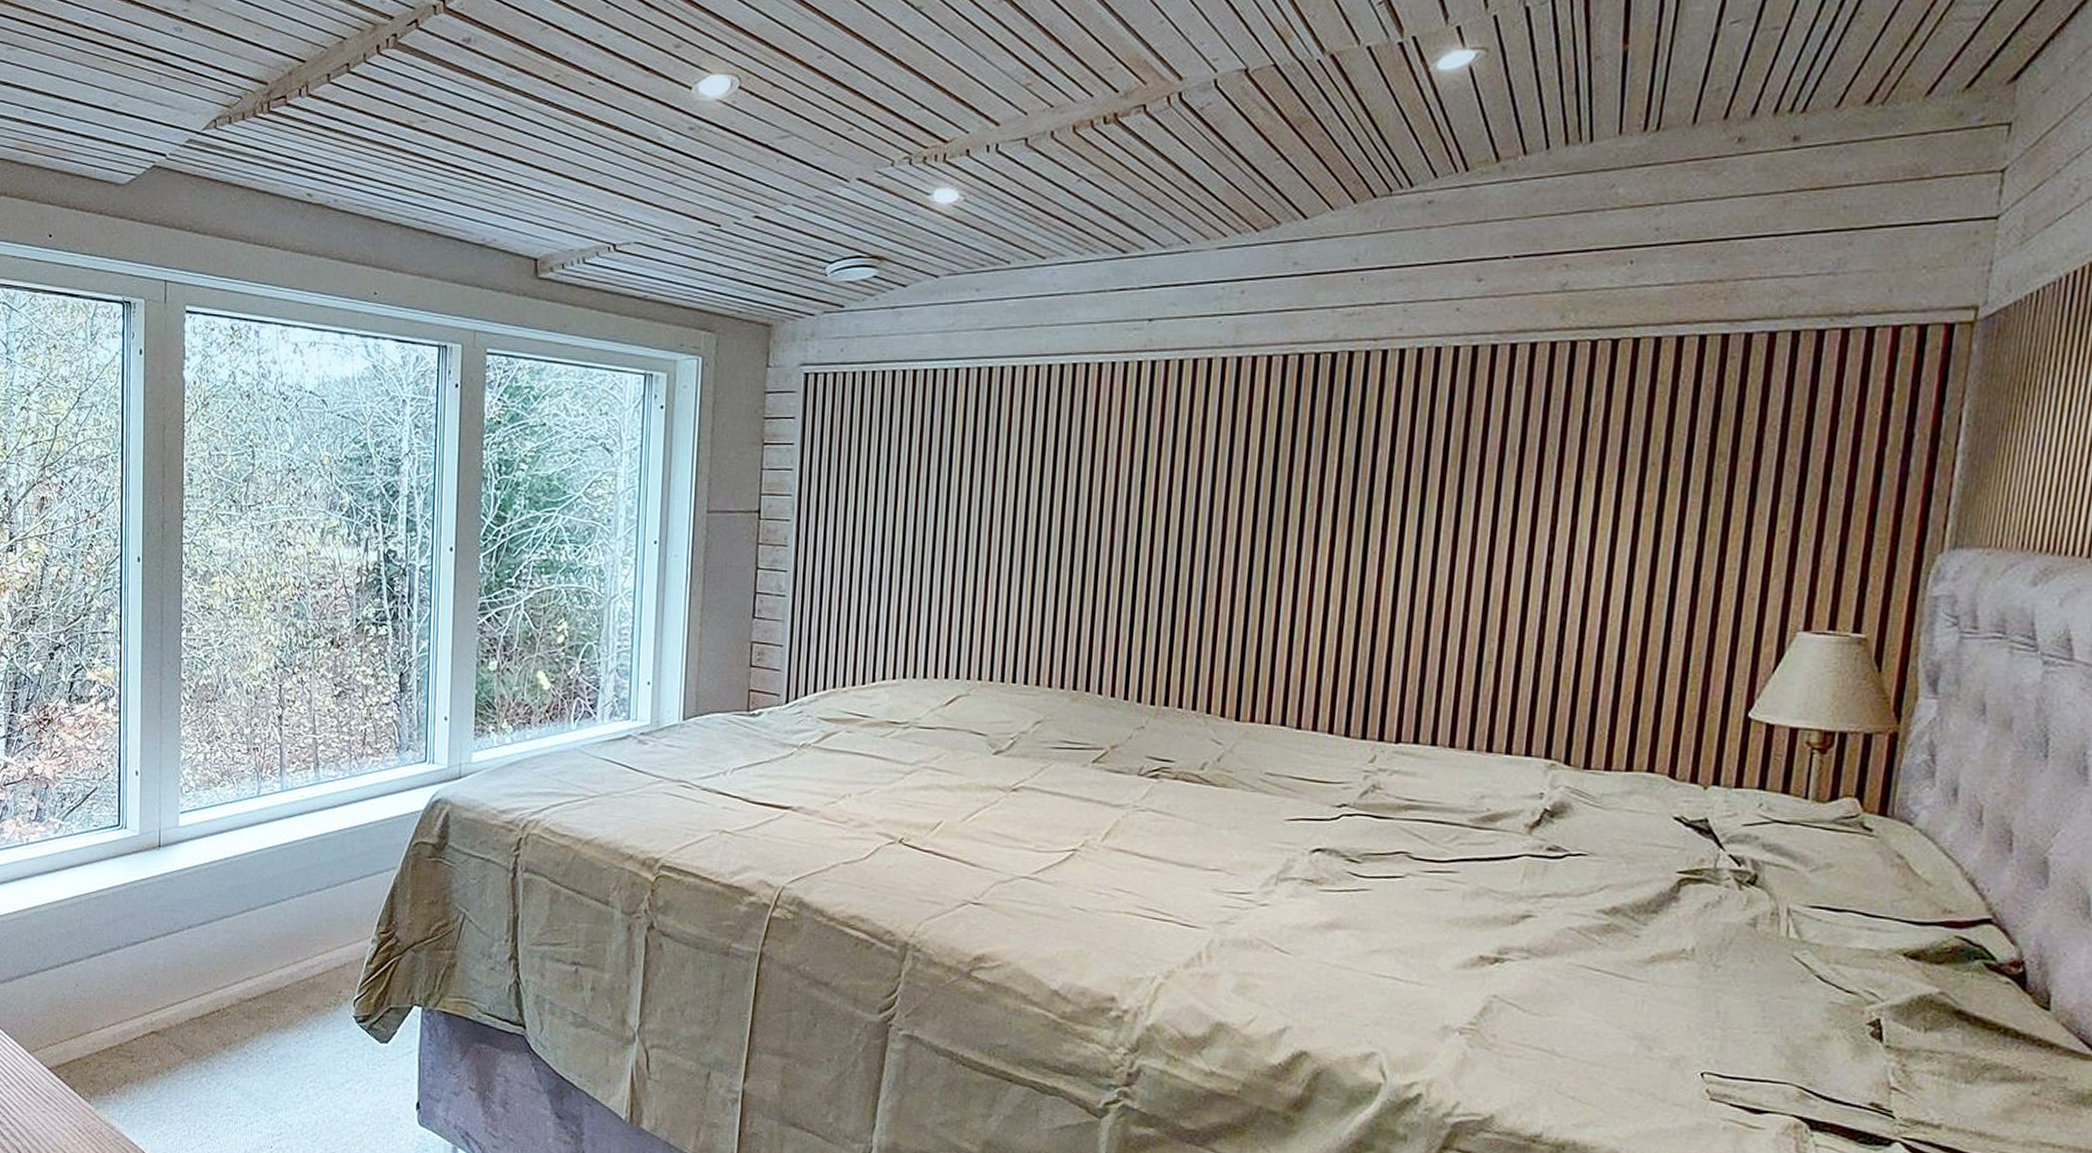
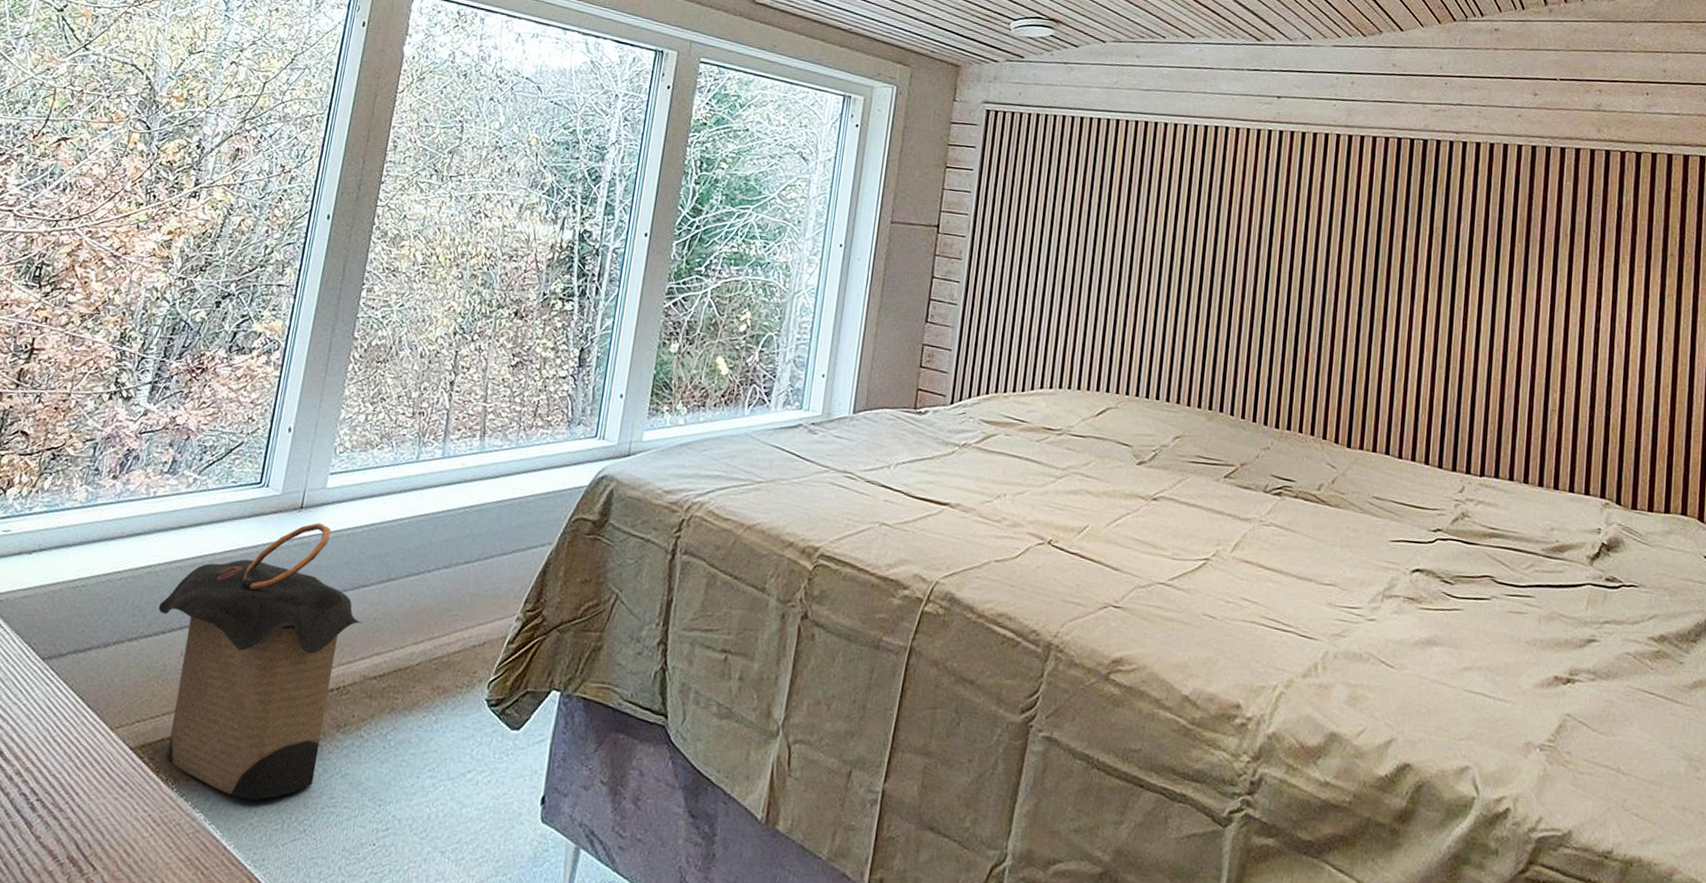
laundry hamper: none [49,859,231,1111] -> present [158,522,363,800]

